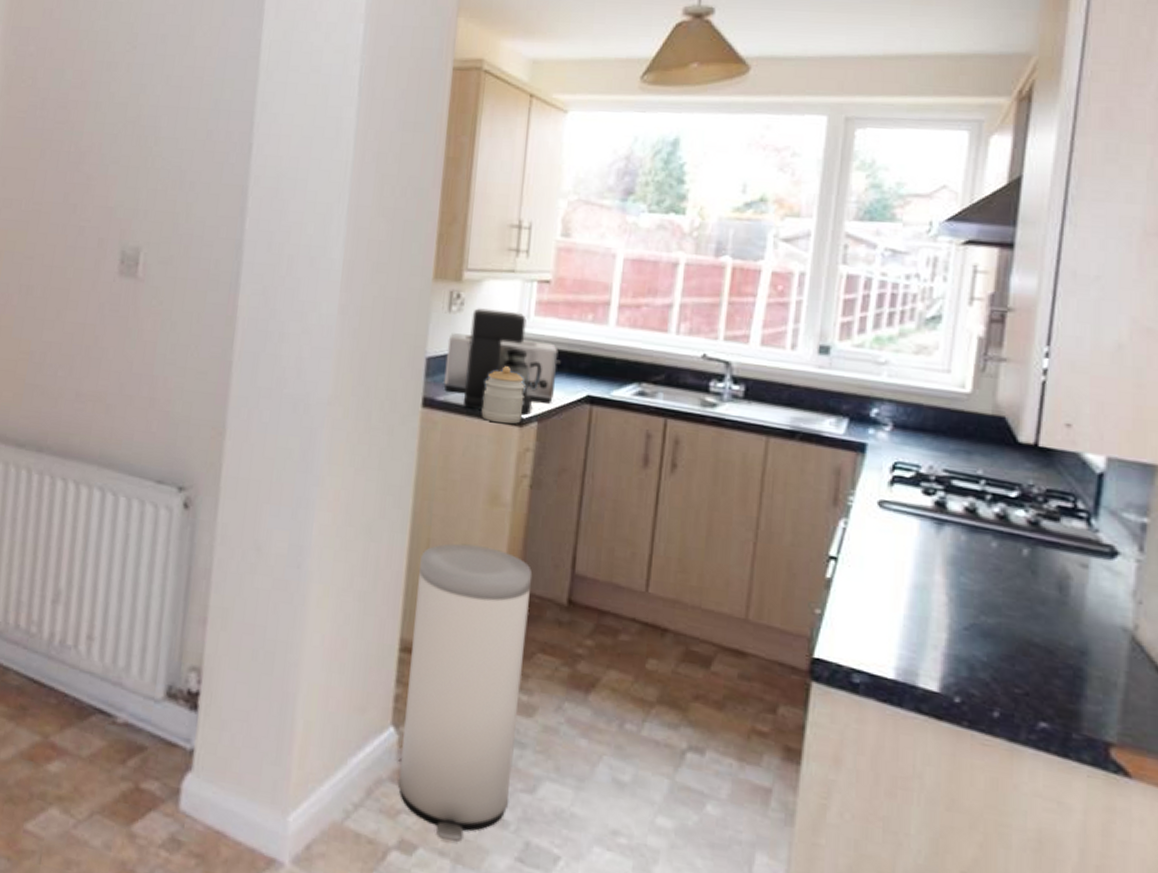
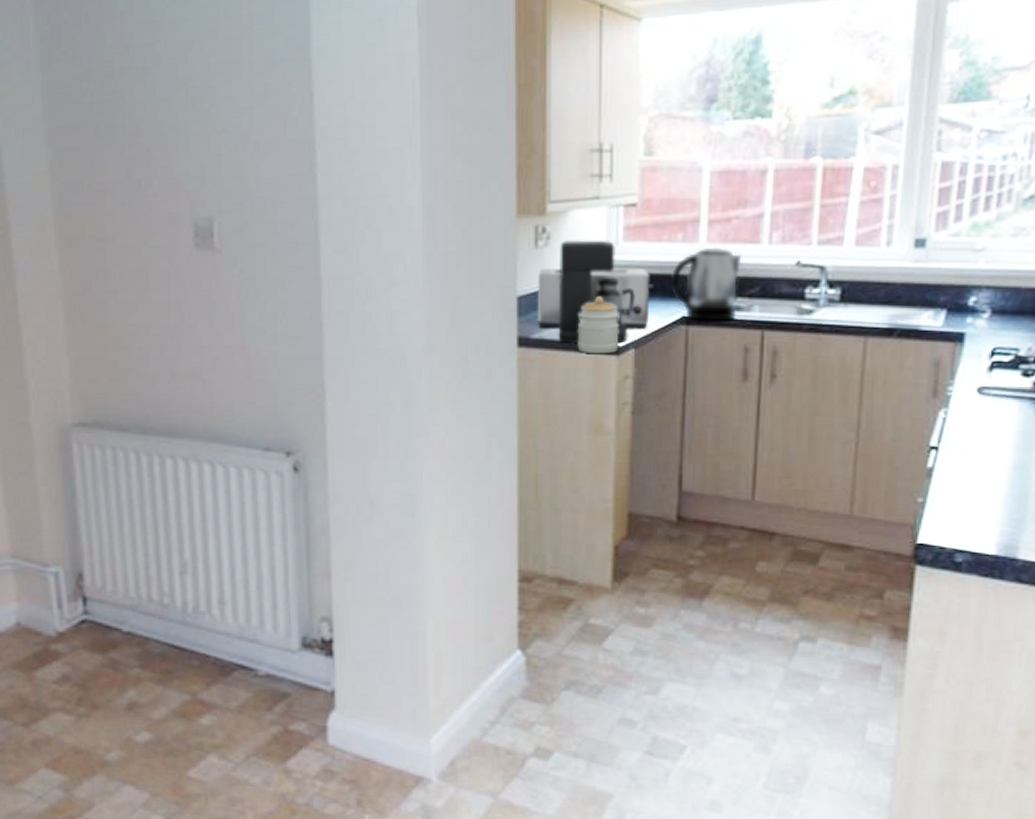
pedal bin: present [398,543,533,842] -> none [529,475,641,744]
kettle: none [577,330,650,405] -> present [670,248,742,321]

